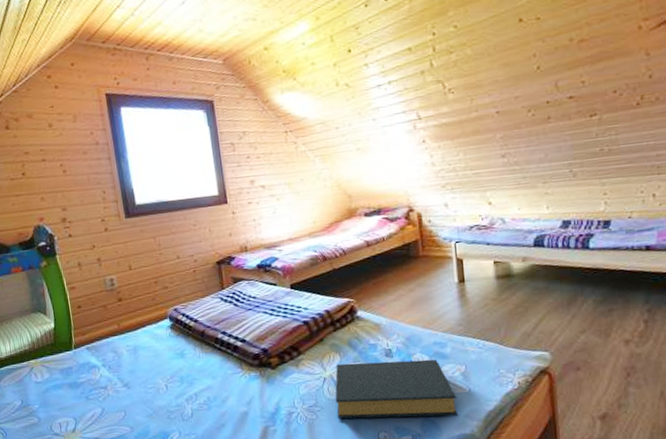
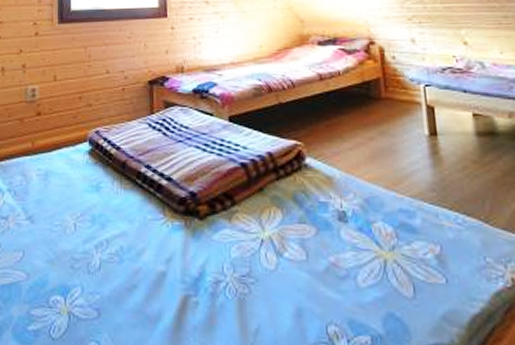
hardback book: present [335,359,459,419] -> none [274,223,433,315]

